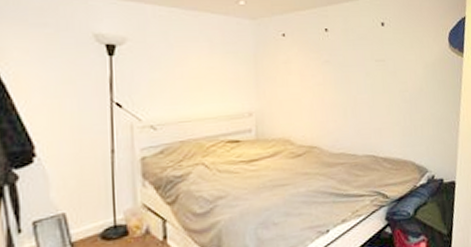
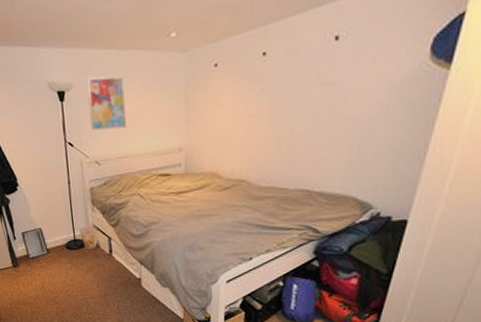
wall art: none [144,32,191,91] -> present [86,76,127,131]

